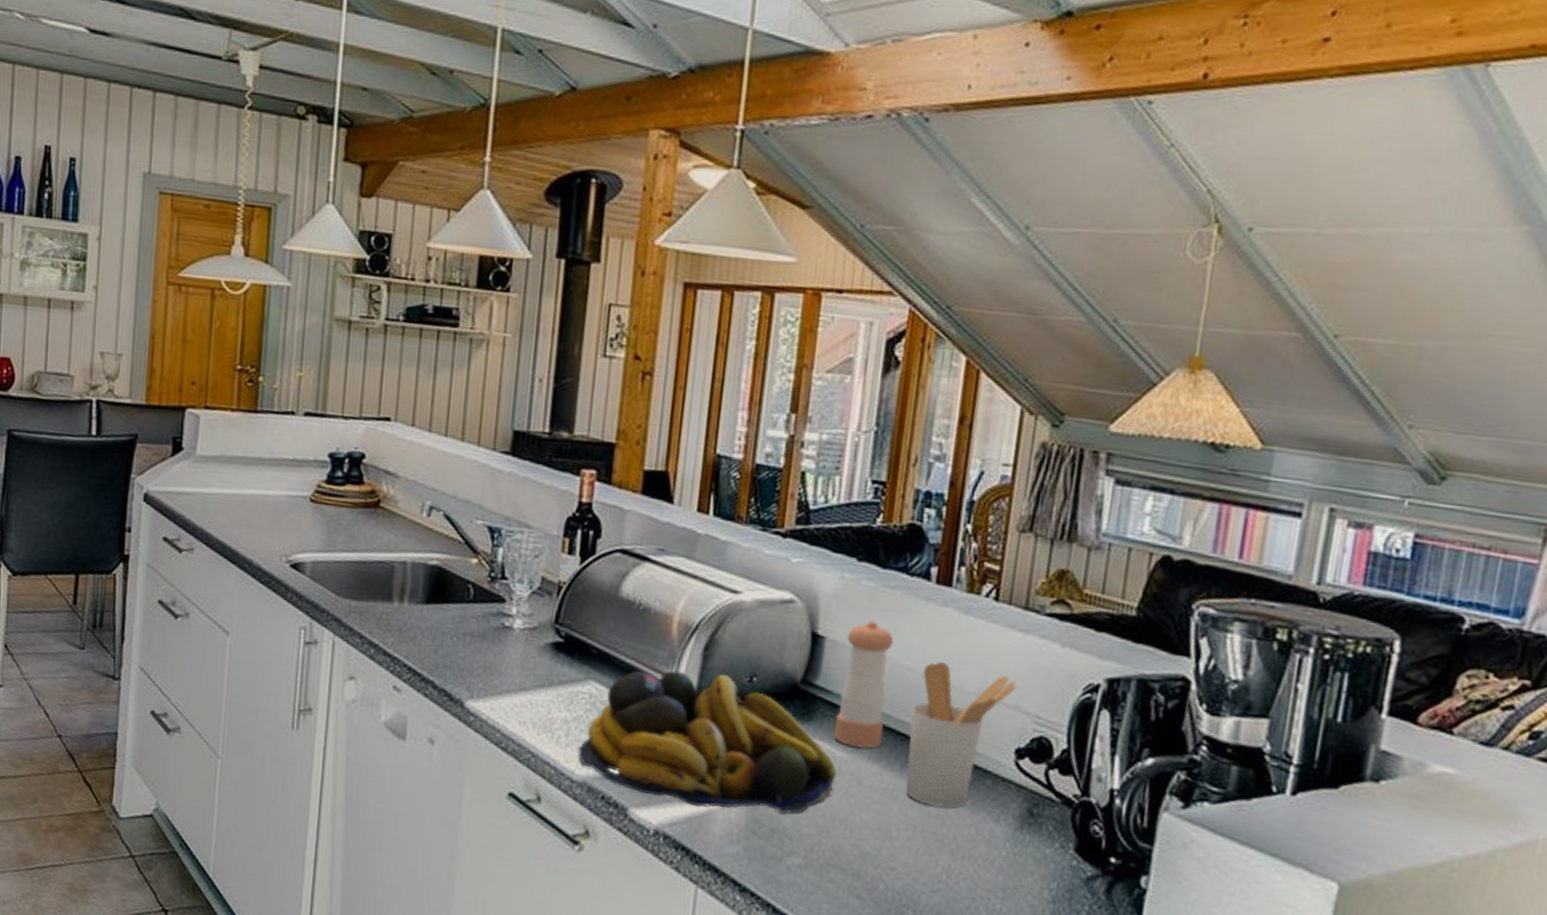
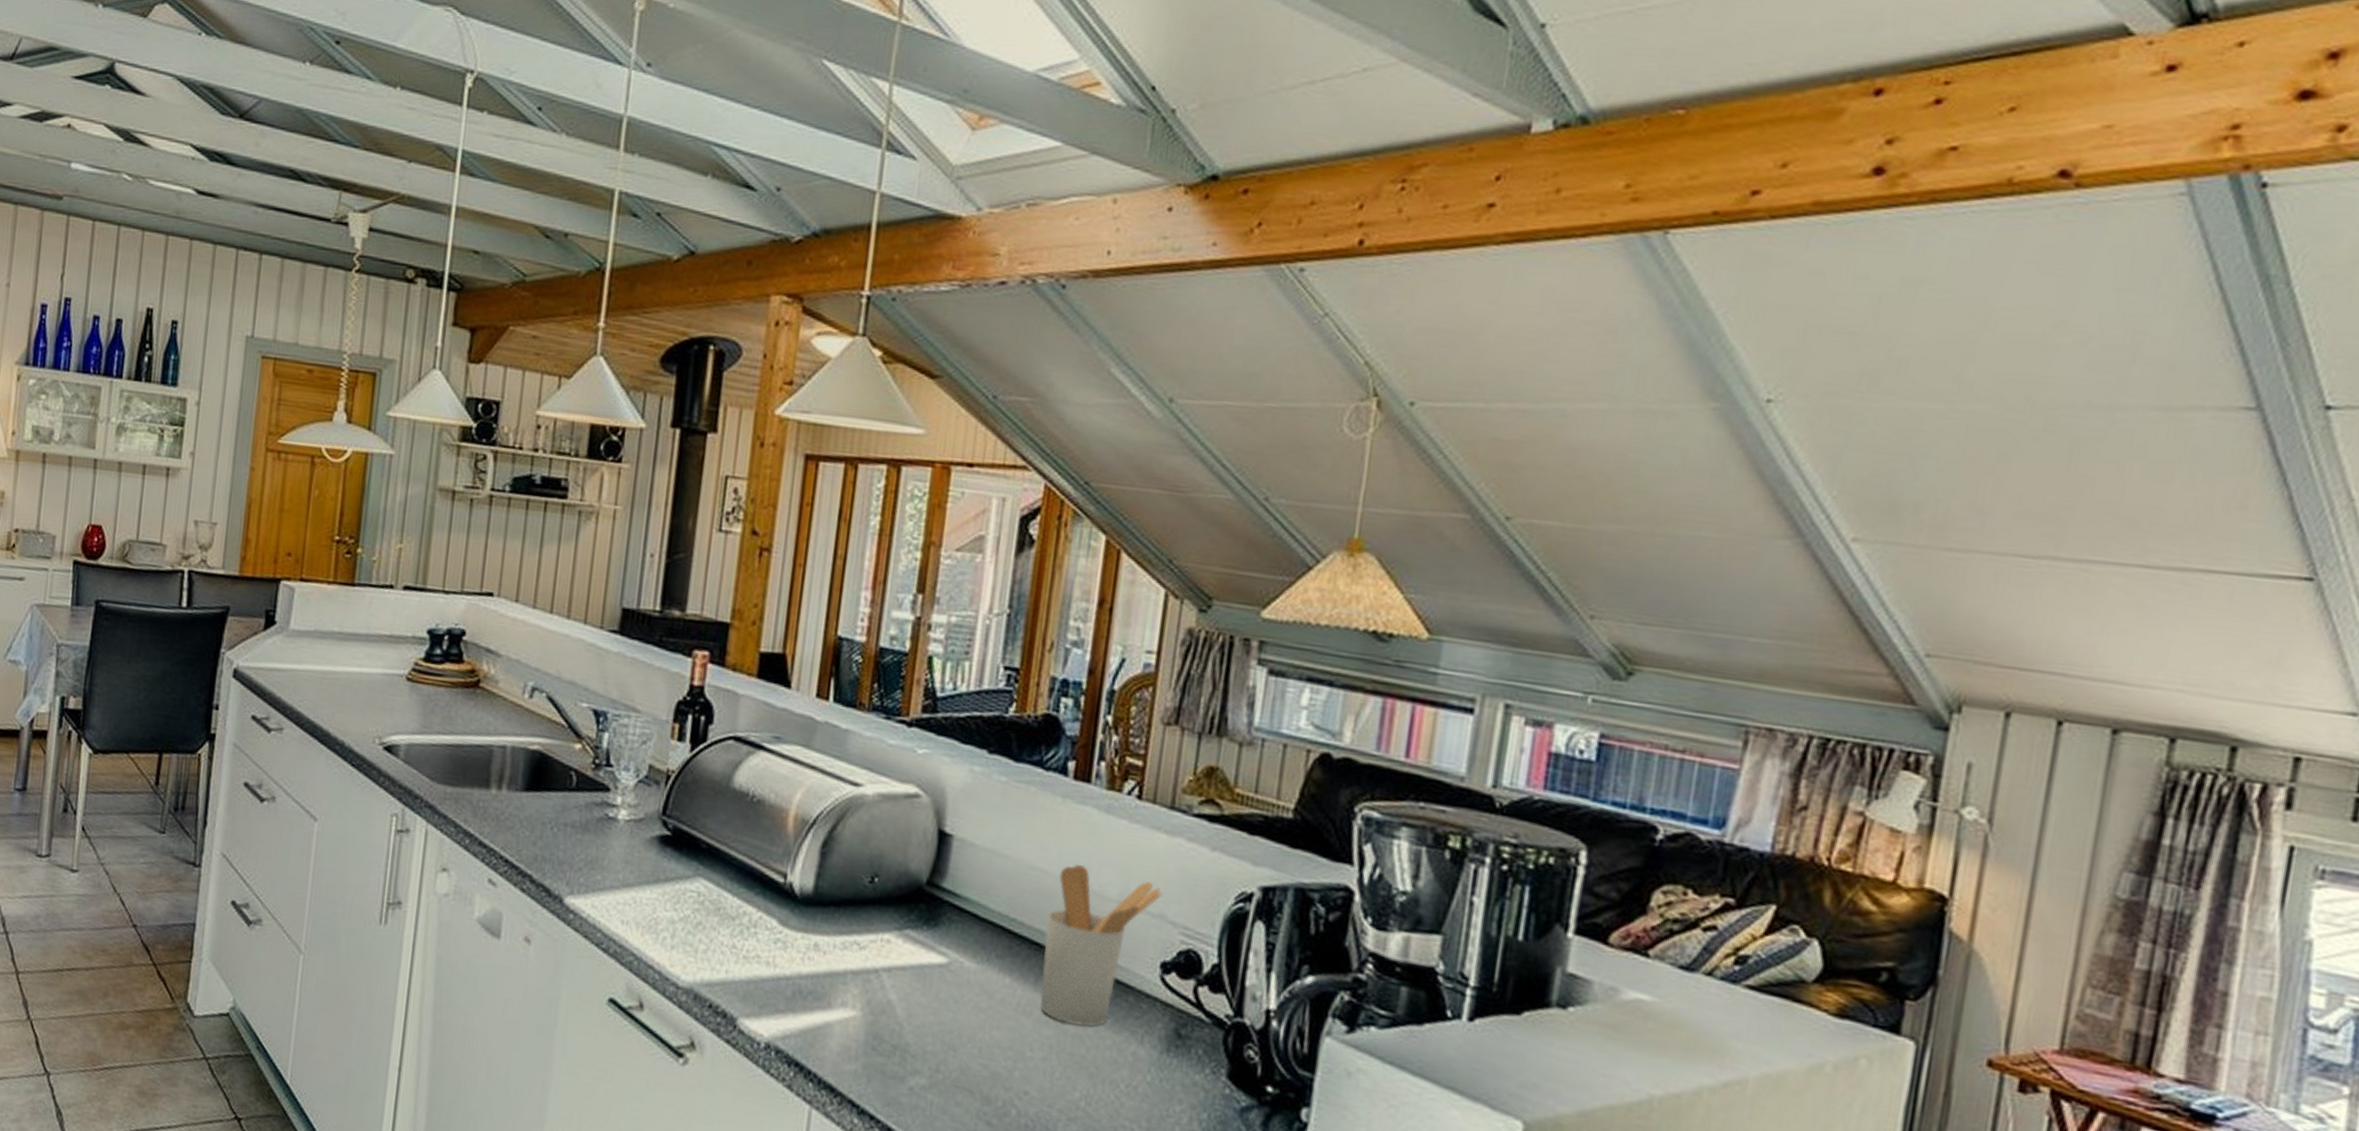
fruit bowl: present [578,670,838,815] -> none [684,868,966,1030]
pepper shaker: present [834,620,894,748] -> none [962,818,1028,959]

